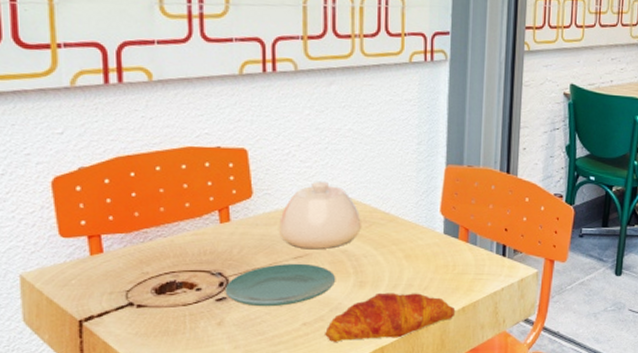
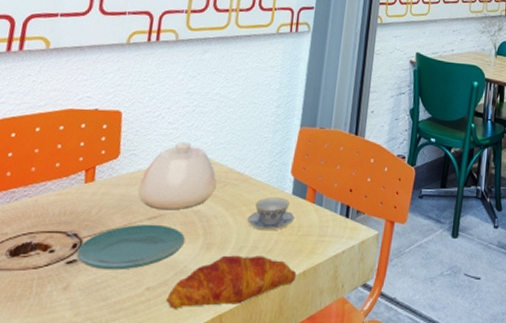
teacup: none [398,236,448,270] -> present [247,197,294,231]

